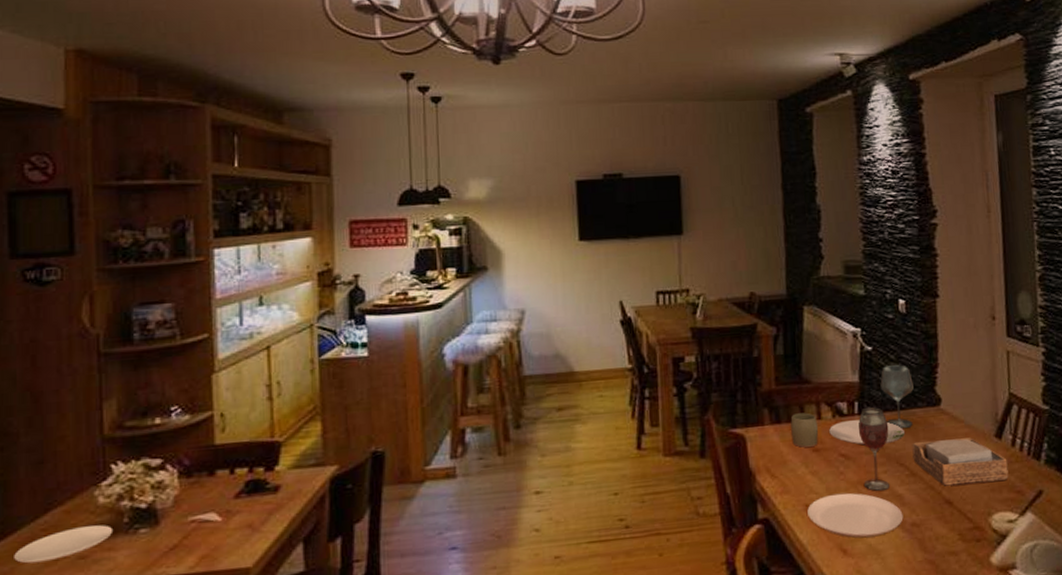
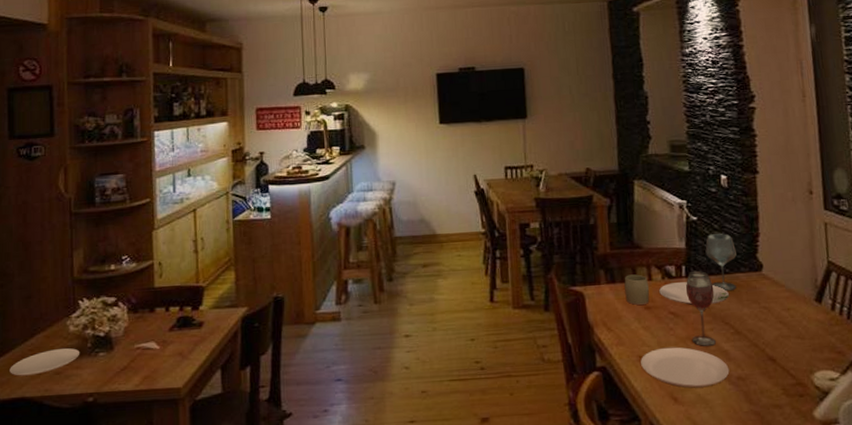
napkin holder: present [912,437,1009,486] -> none [736,301,829,345]

